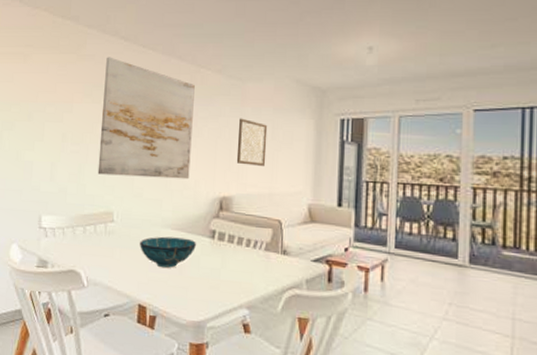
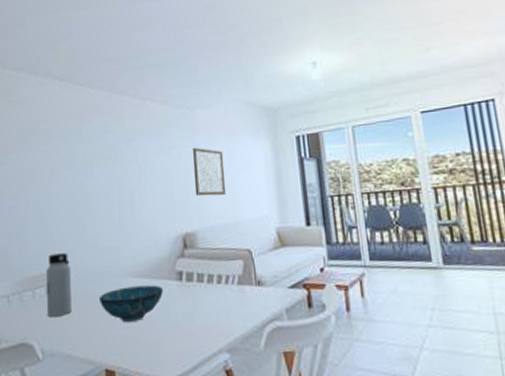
water bottle: none [95,198,118,253] -> present [46,253,72,317]
wall art: present [97,57,195,180] -> none [40,99,147,229]

